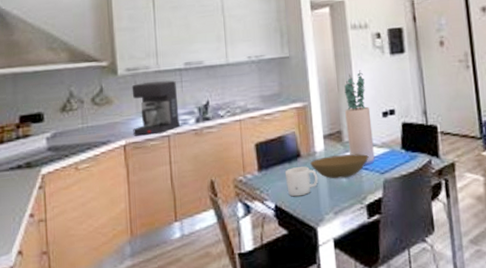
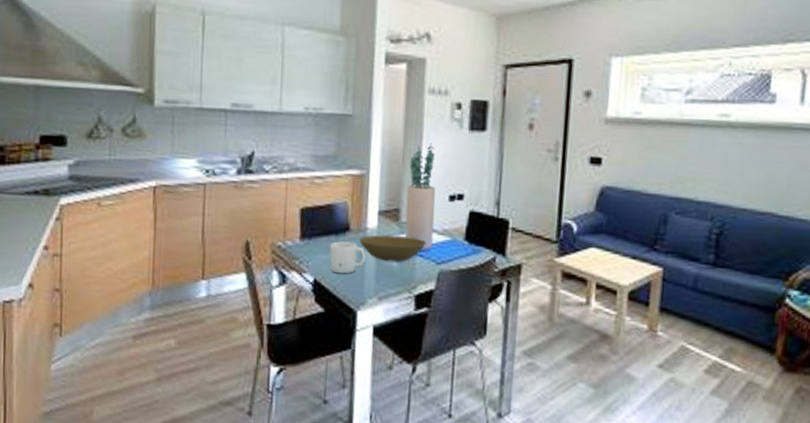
coffee maker: present [131,80,180,136] -> none [165,119,220,181]

